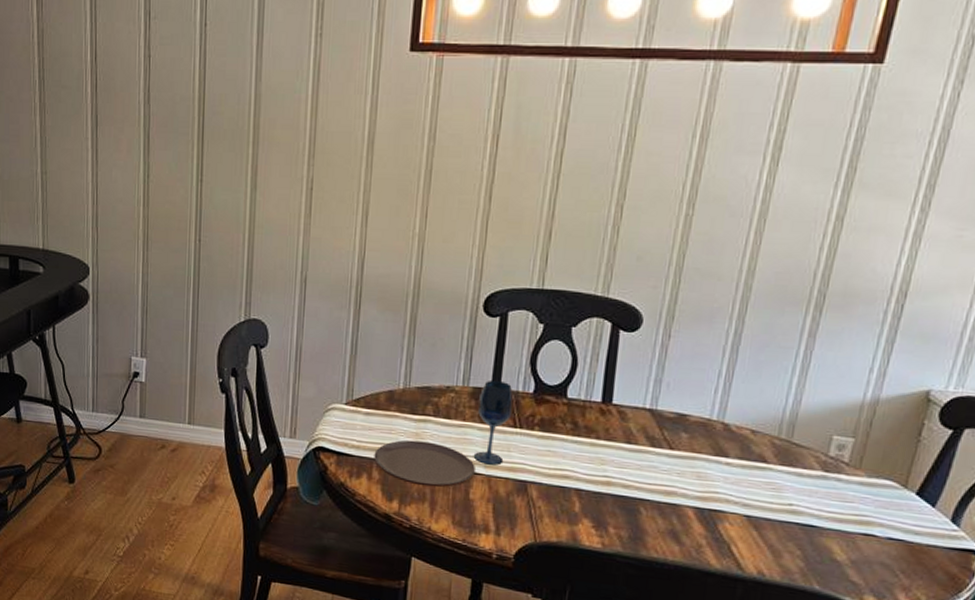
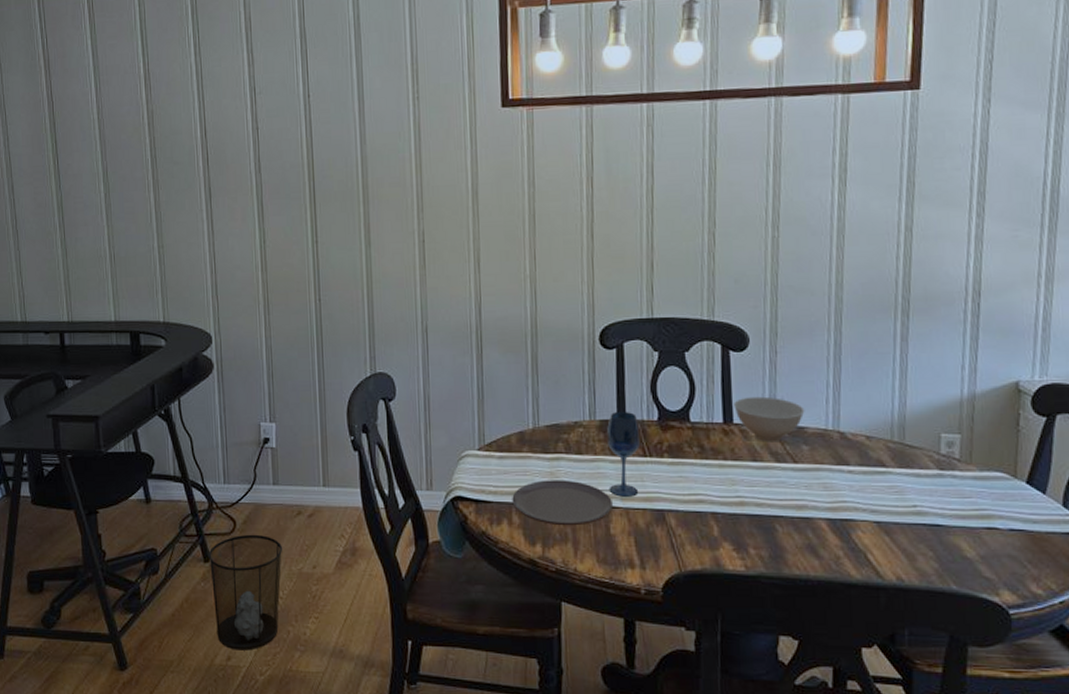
waste bin: none [73,461,145,568] -> present [208,534,283,651]
bowl: none [615,378,691,427] -> present [734,396,805,443]

